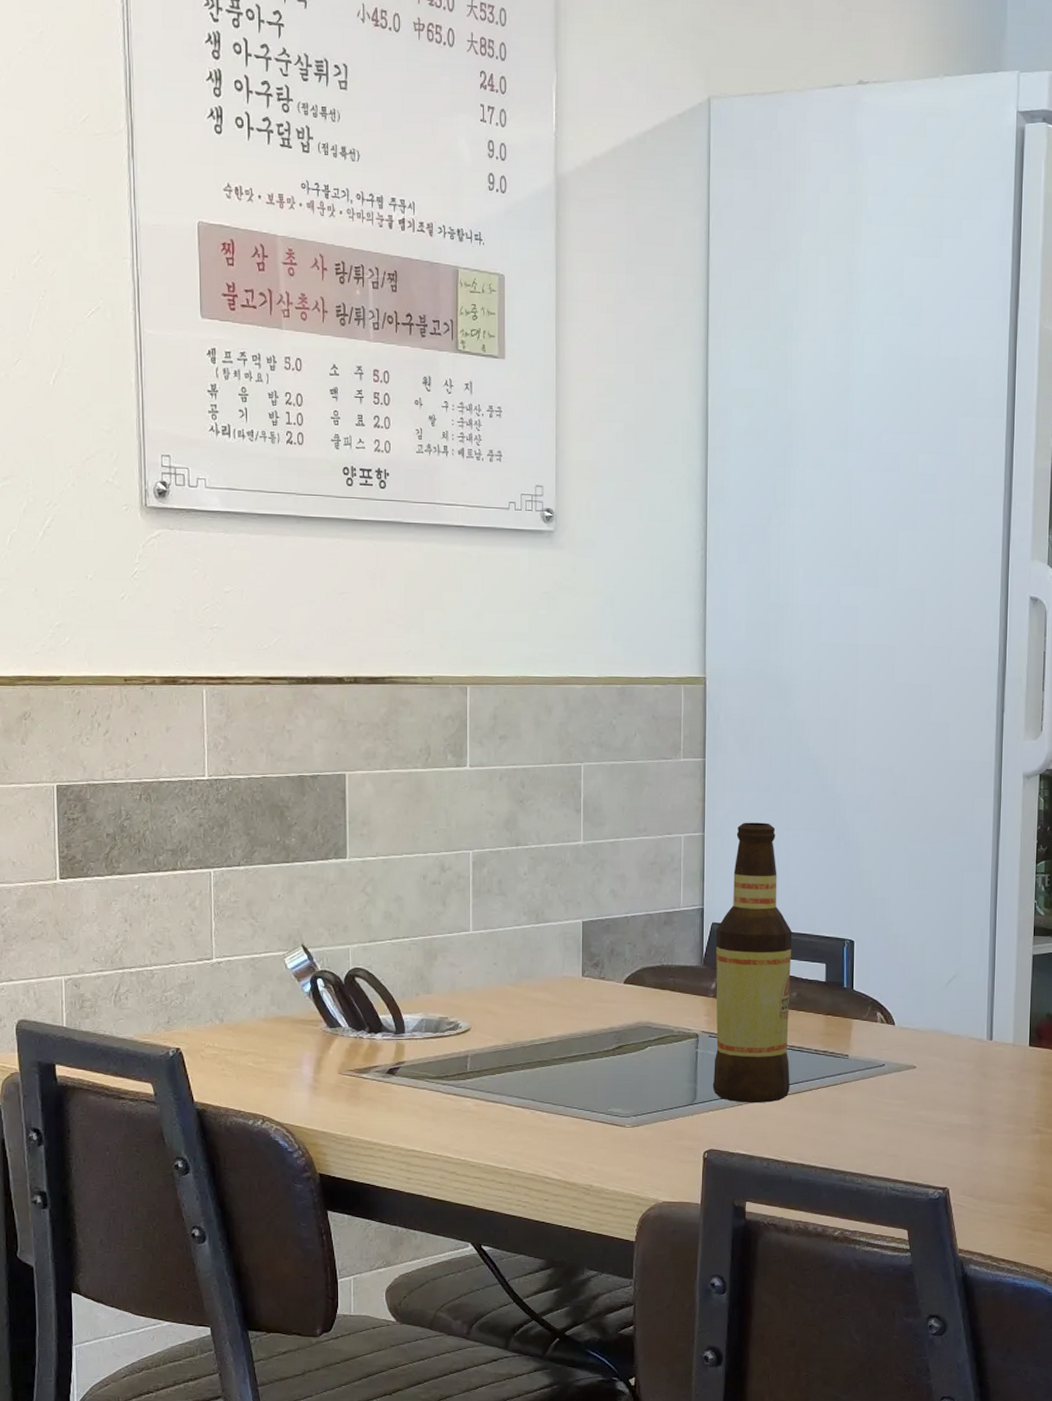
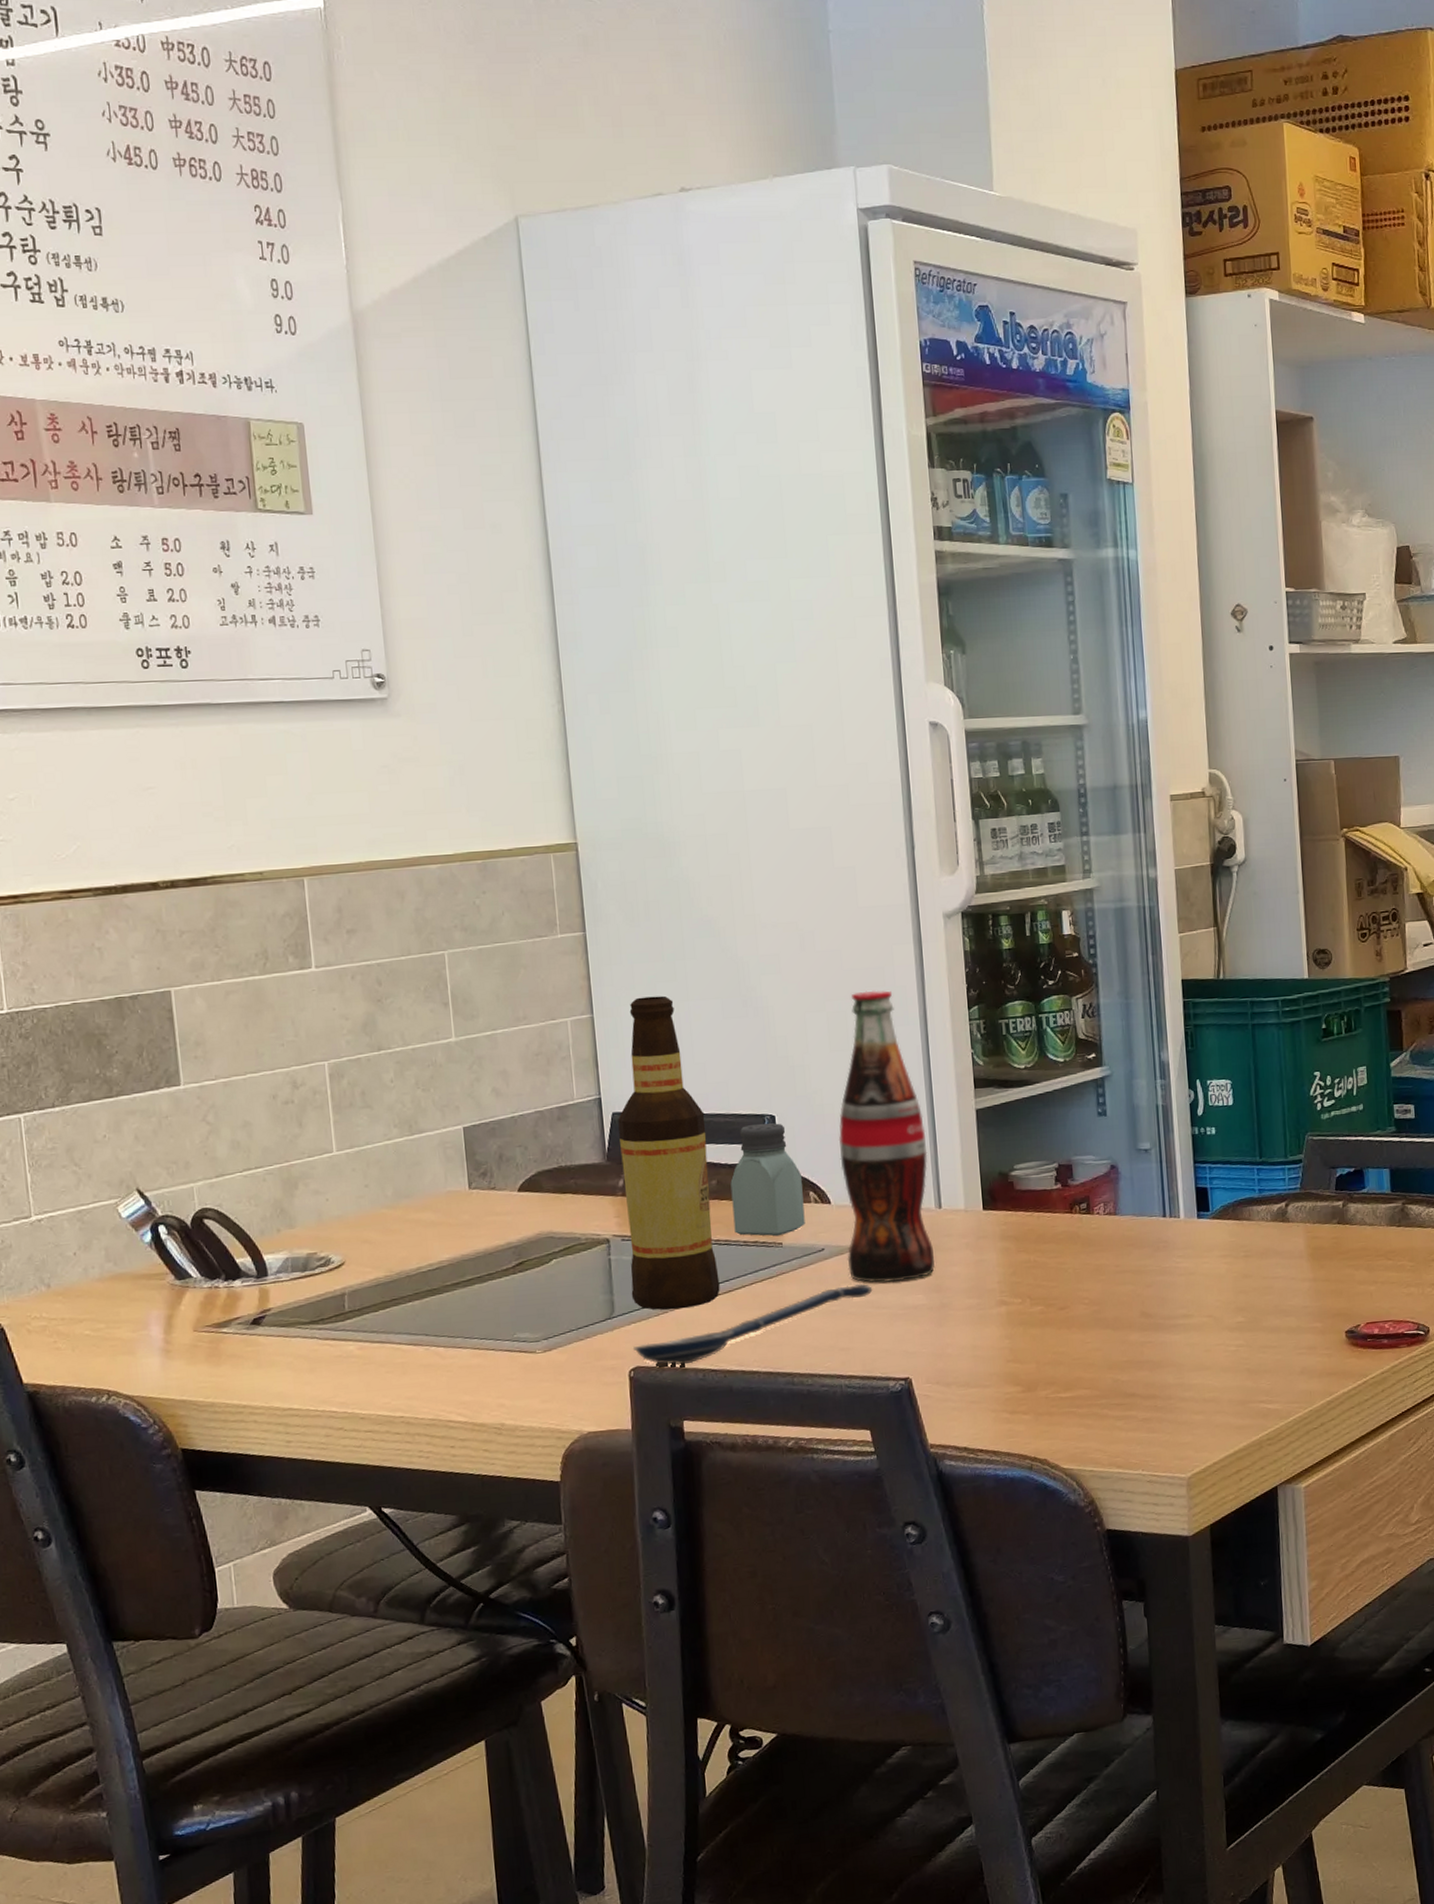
spoon: none [708,1099,923,1153] -> present [632,1283,873,1365]
saltshaker: none [808,946,872,1049] -> present [730,1123,805,1237]
pop: none [904,837,986,1102] -> present [838,990,935,1283]

